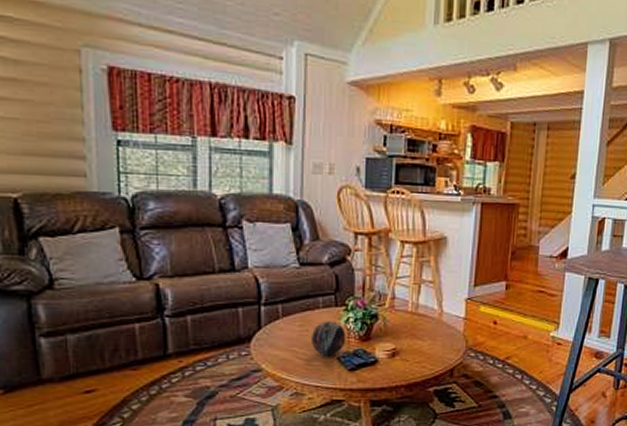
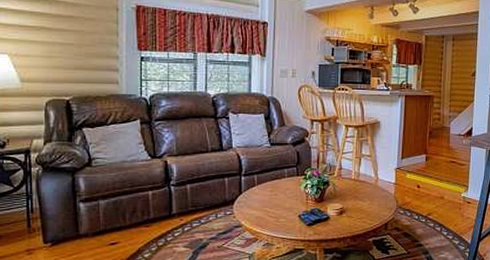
decorative orb: present [310,321,346,355] -> none [278,187,305,214]

